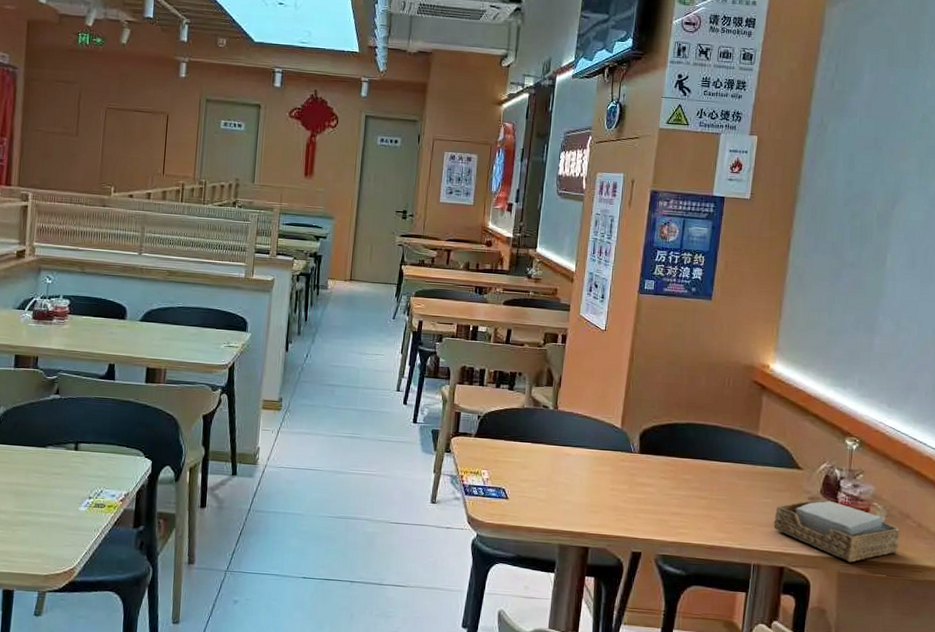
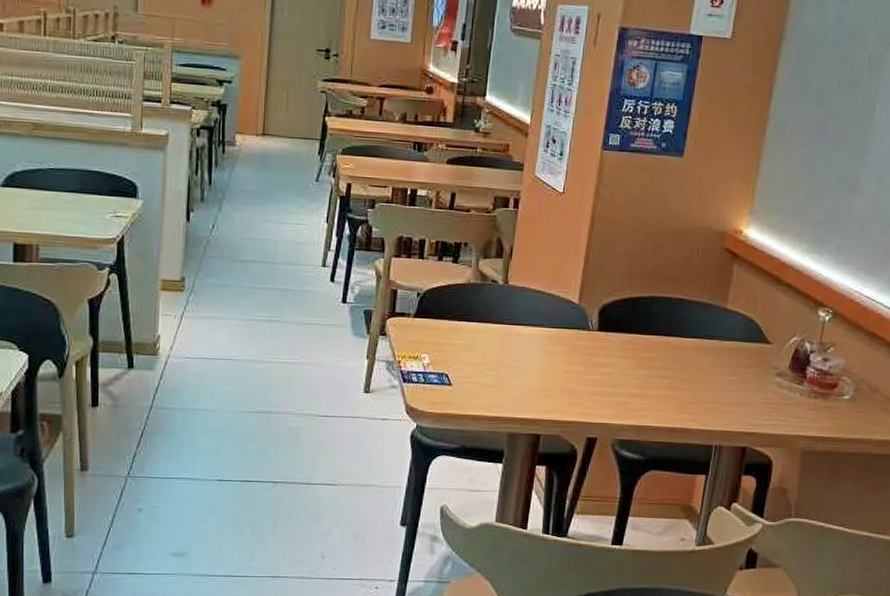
napkin holder: present [773,499,900,563] -> none [738,374,868,440]

